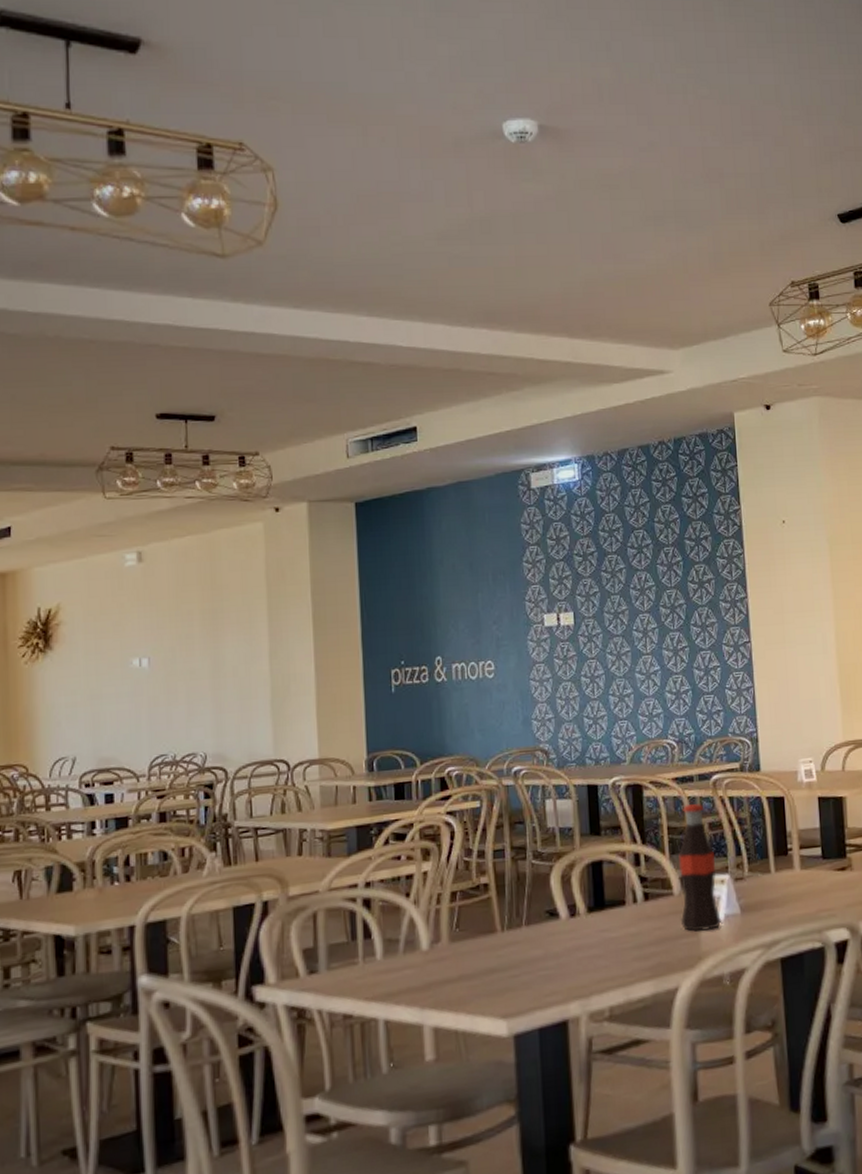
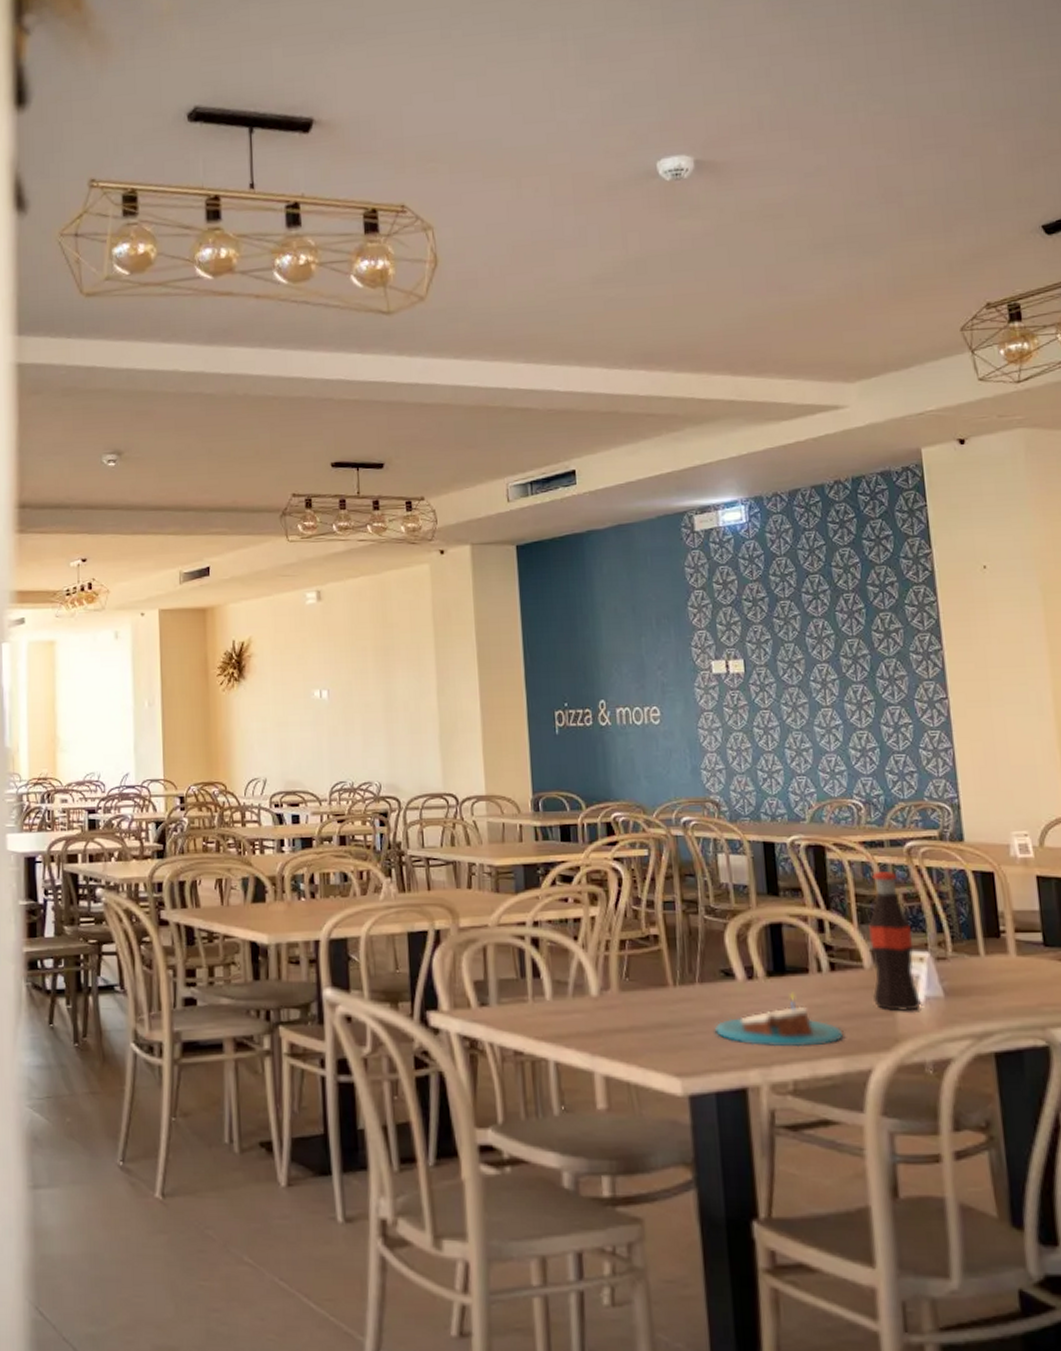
candle: none [540,926,654,979] -> present [715,993,843,1048]

